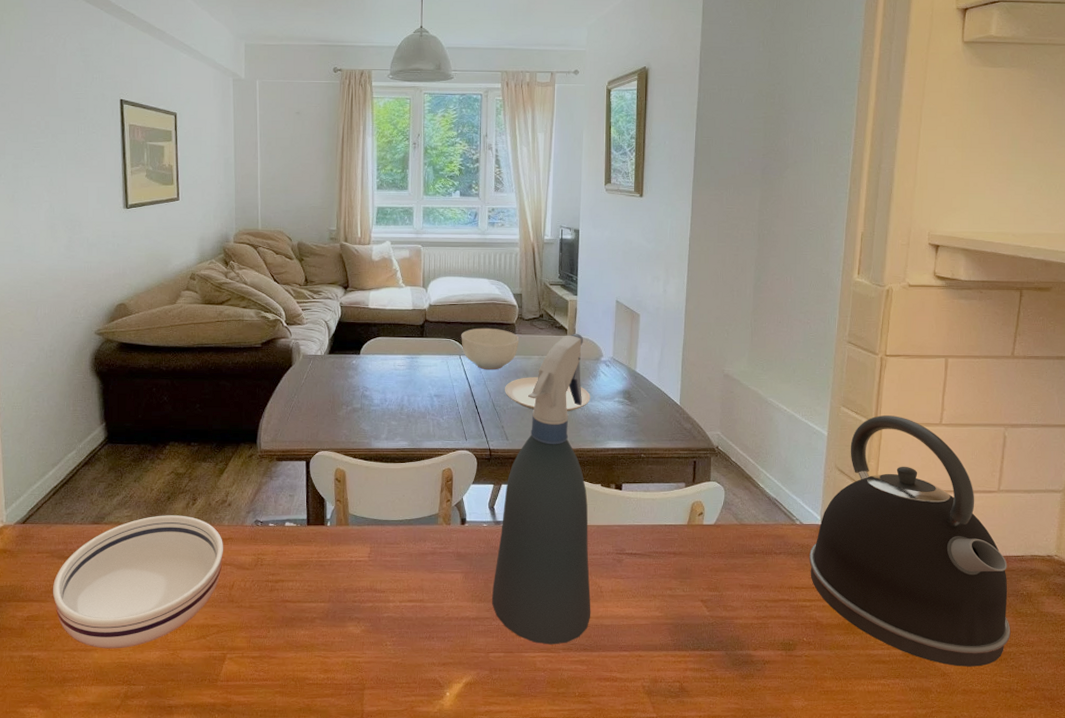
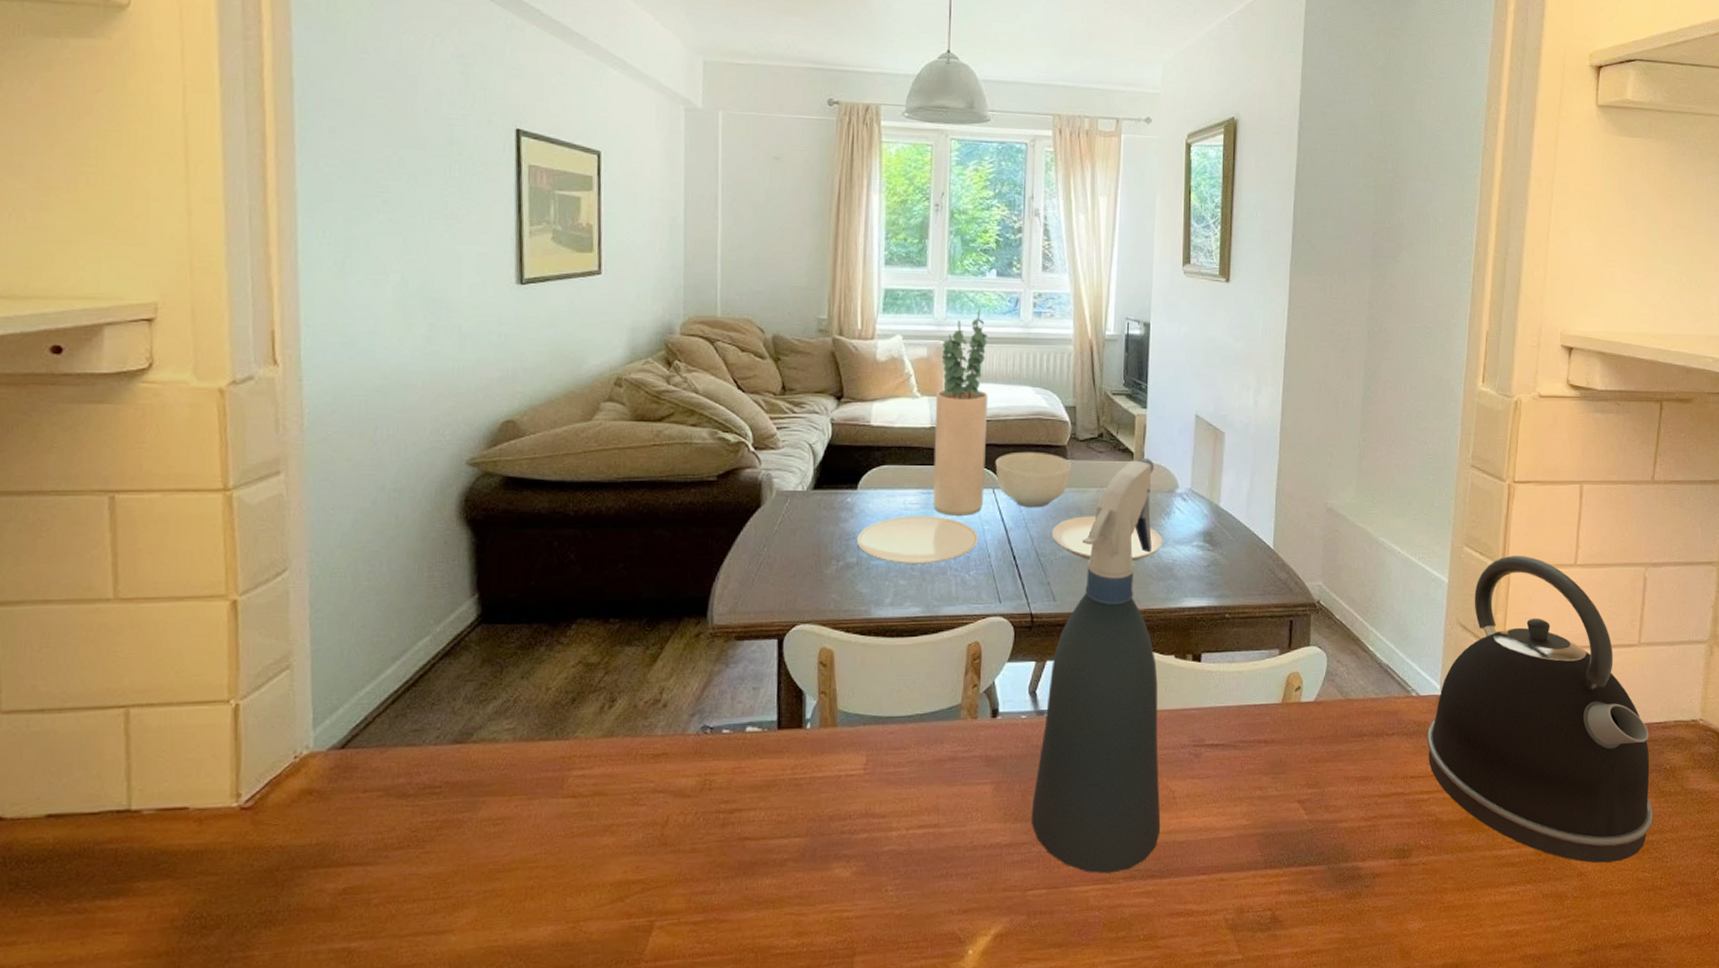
bowl: present [52,515,223,649] -> none [385,724,654,929]
plate: none [360,375,450,410] -> present [856,516,979,564]
vase: none [415,221,455,375] -> present [932,308,989,516]

